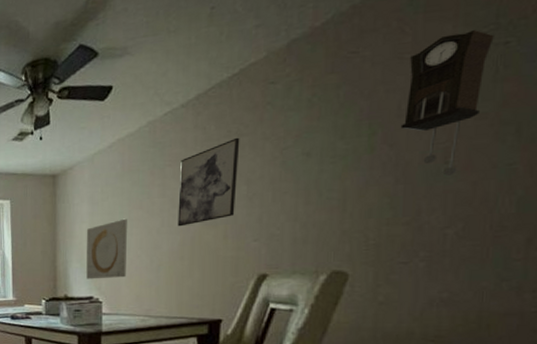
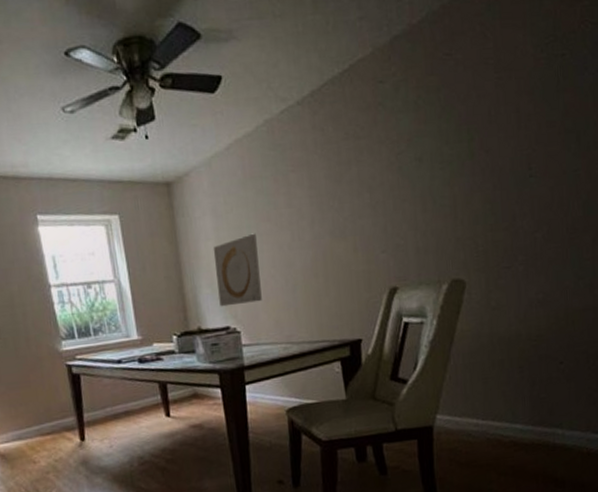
wall art: present [177,137,240,227] -> none [303,140,362,241]
pendulum clock: present [400,30,494,176] -> none [492,40,554,182]

